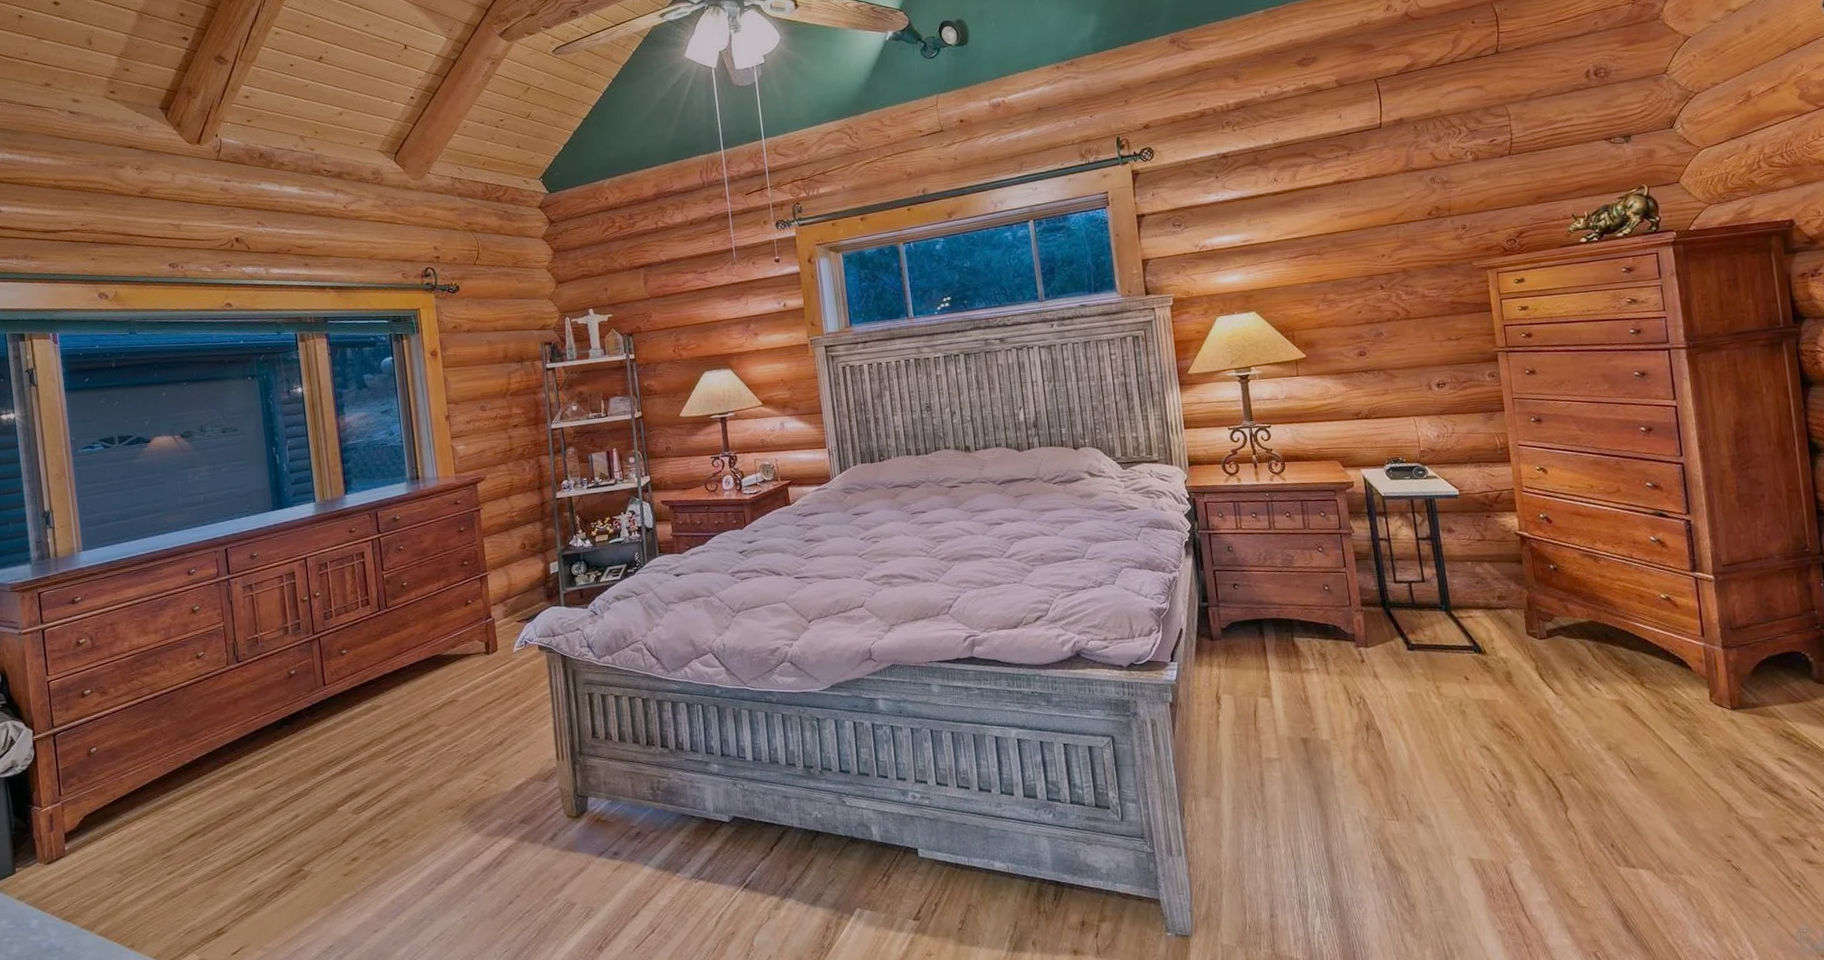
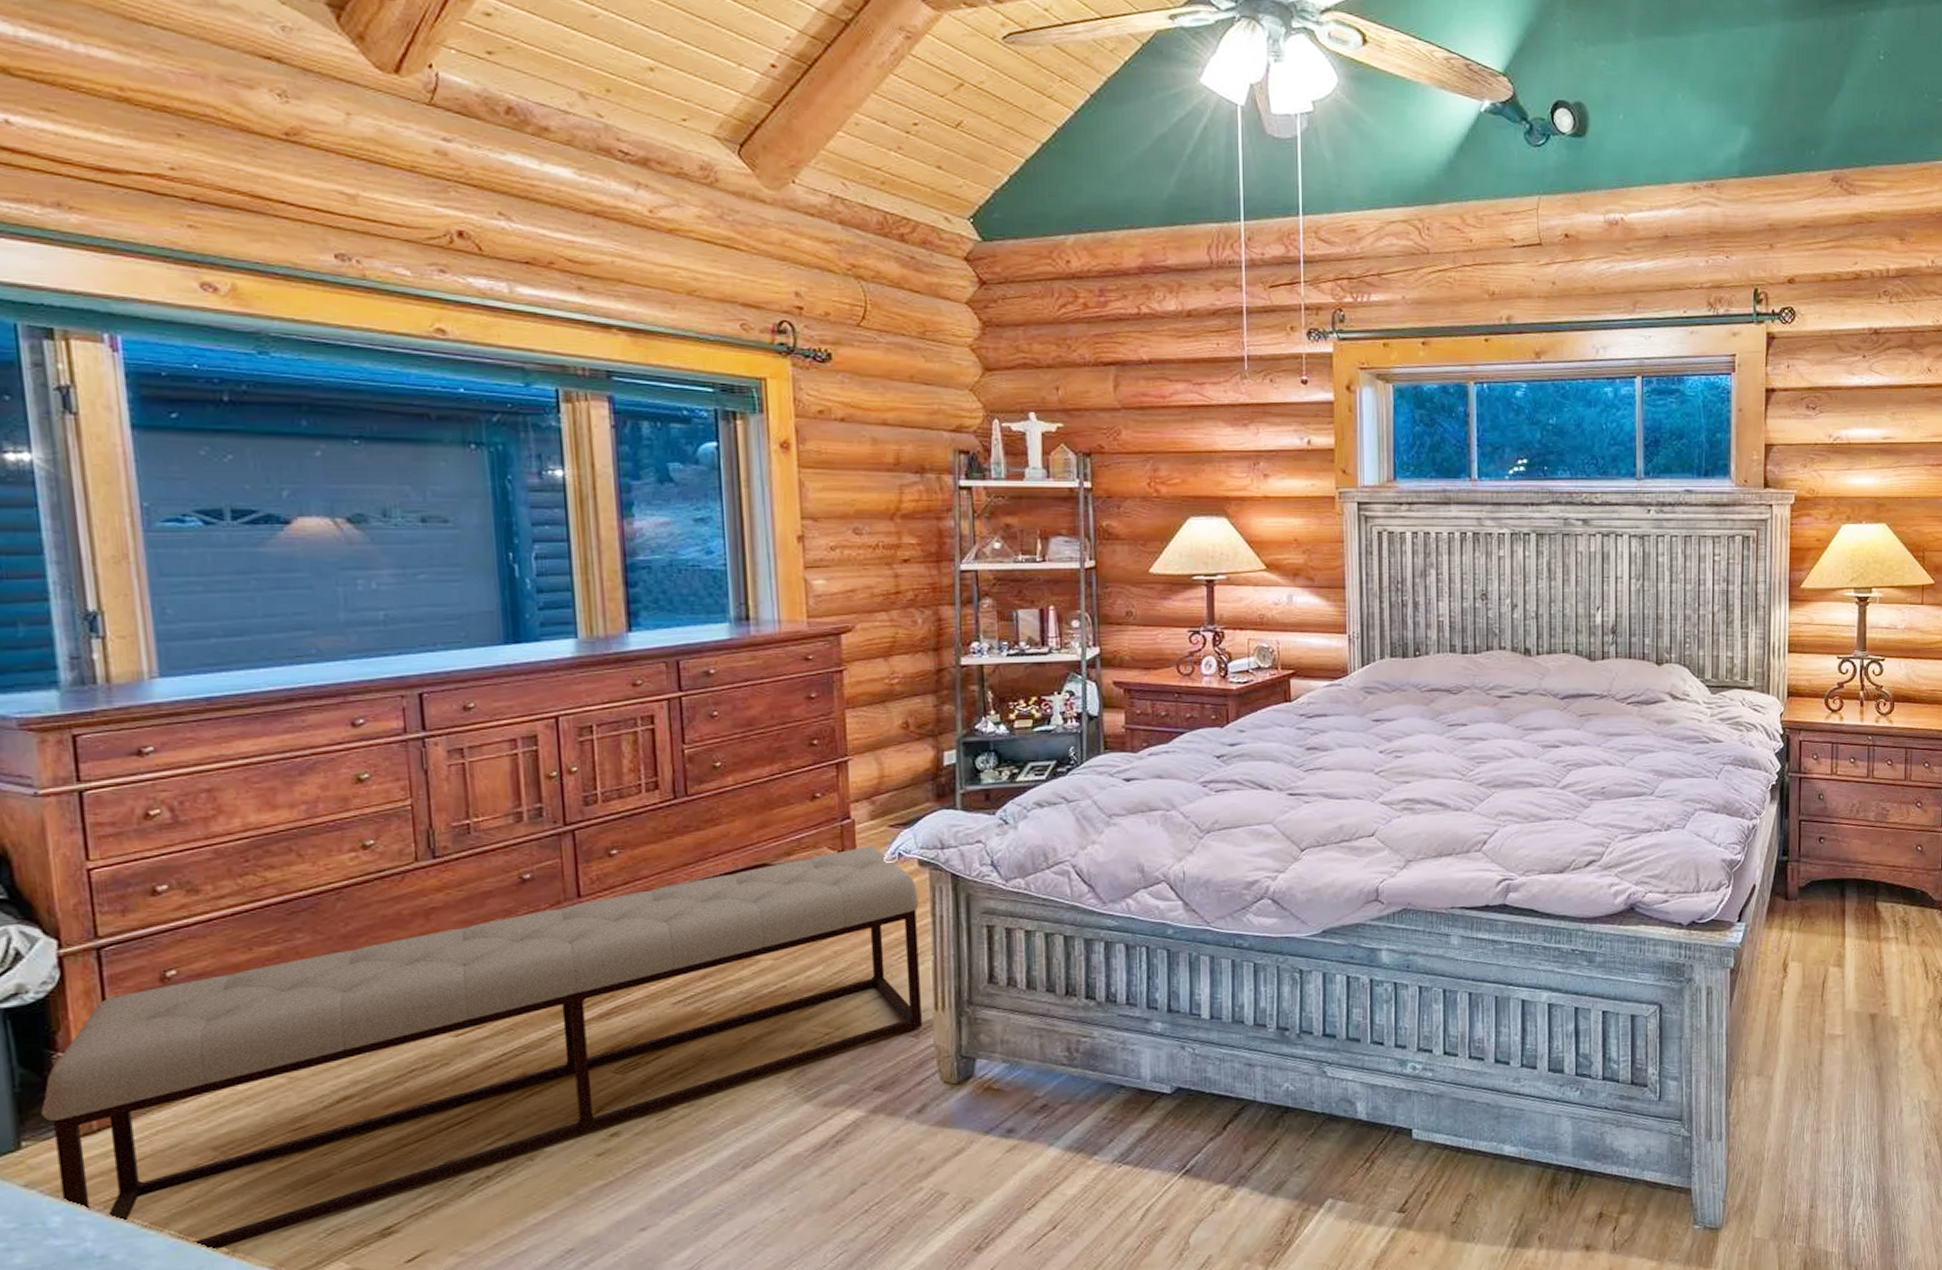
bench: none [26,637,549,945] -> present [41,846,922,1251]

